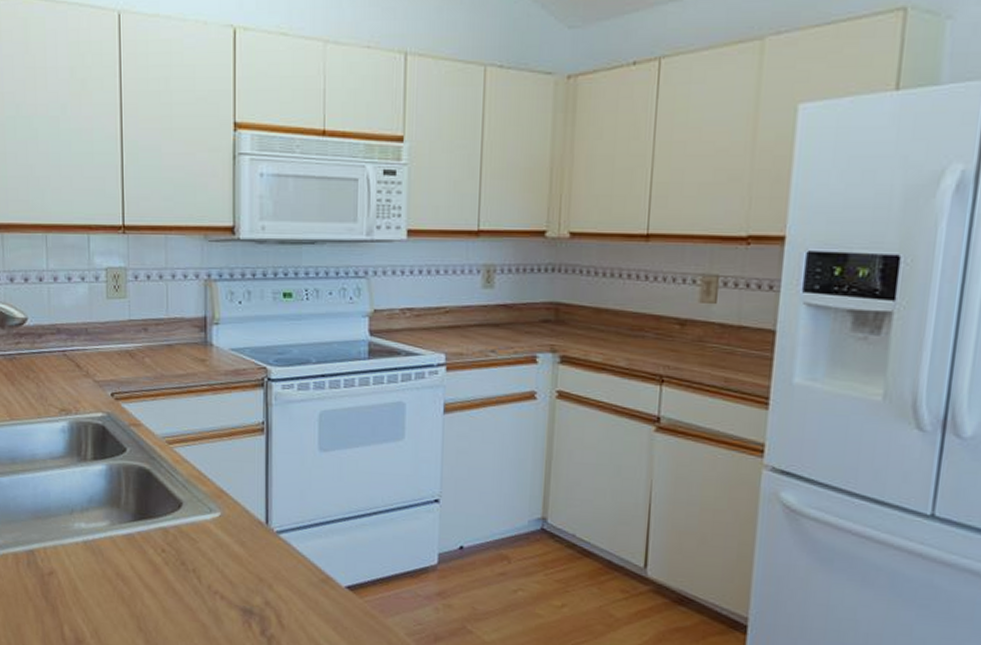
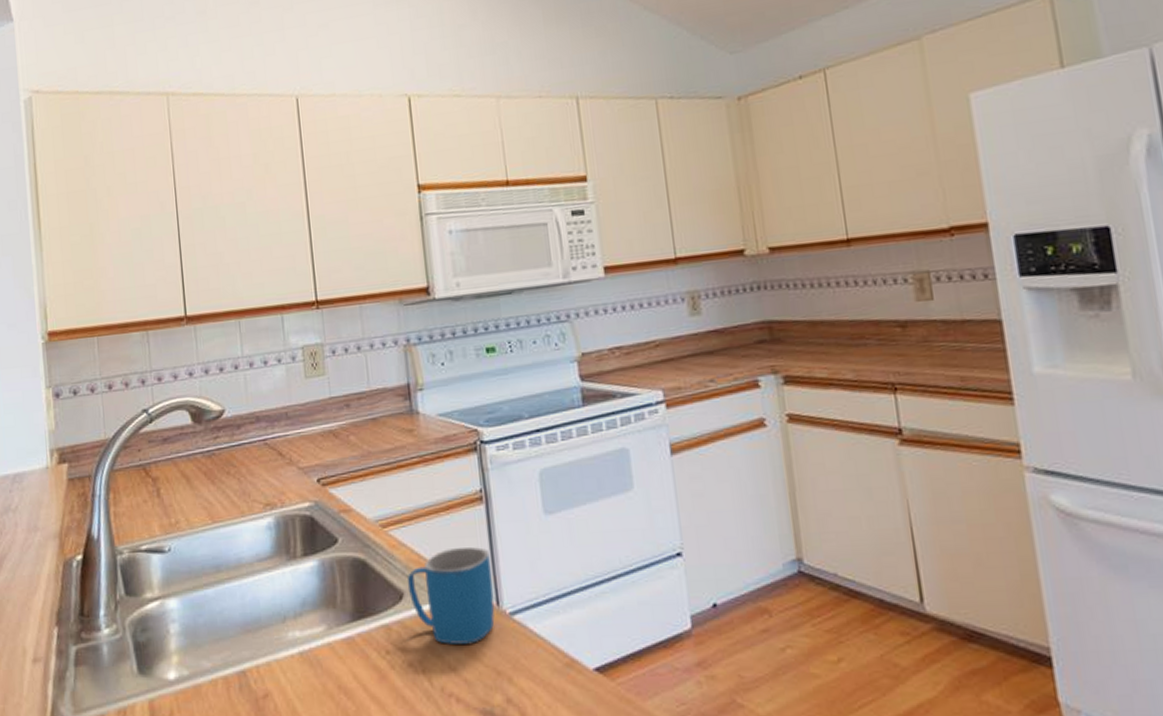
mug: none [186,470,264,553] -> present [407,547,495,644]

